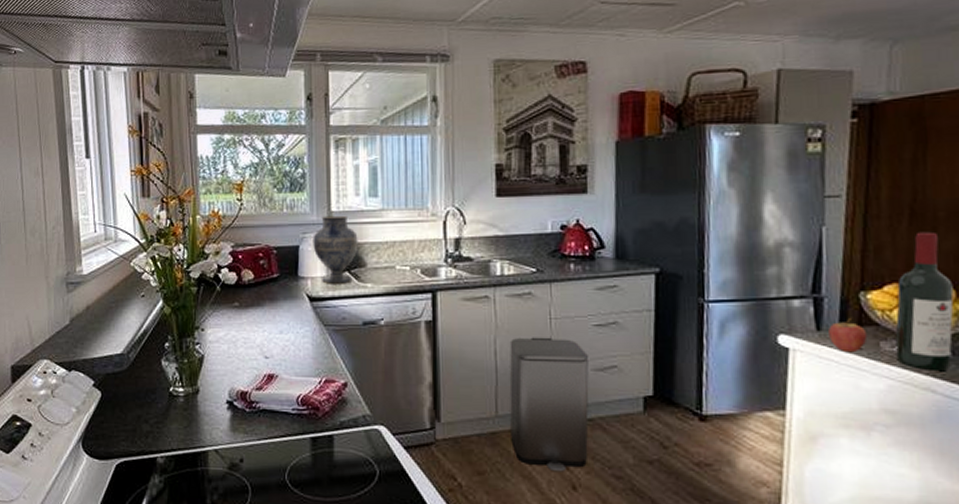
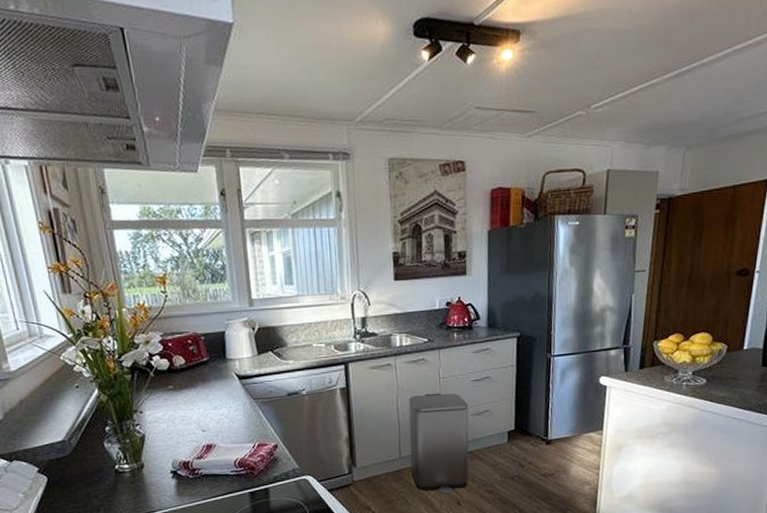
ceramic jug: present [313,215,358,284] -> none [237,302,279,364]
fruit: present [829,317,868,353] -> none [633,360,657,386]
wine bottle: present [895,231,954,372] -> none [674,295,711,395]

